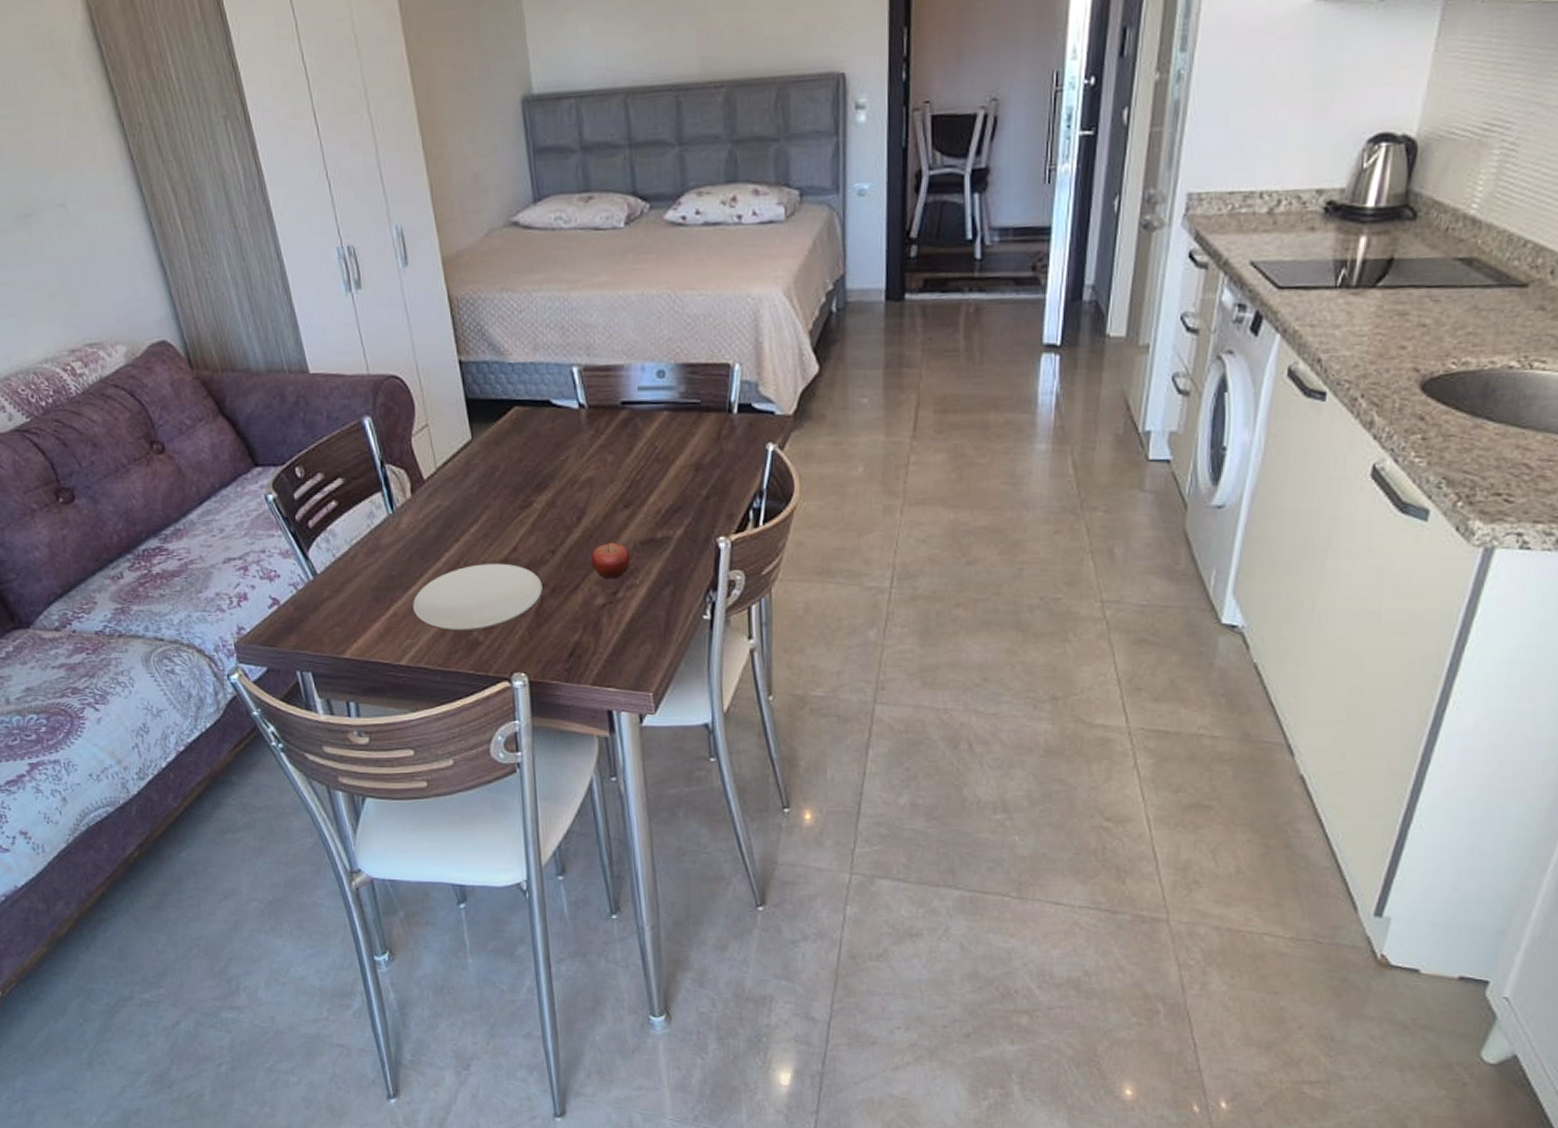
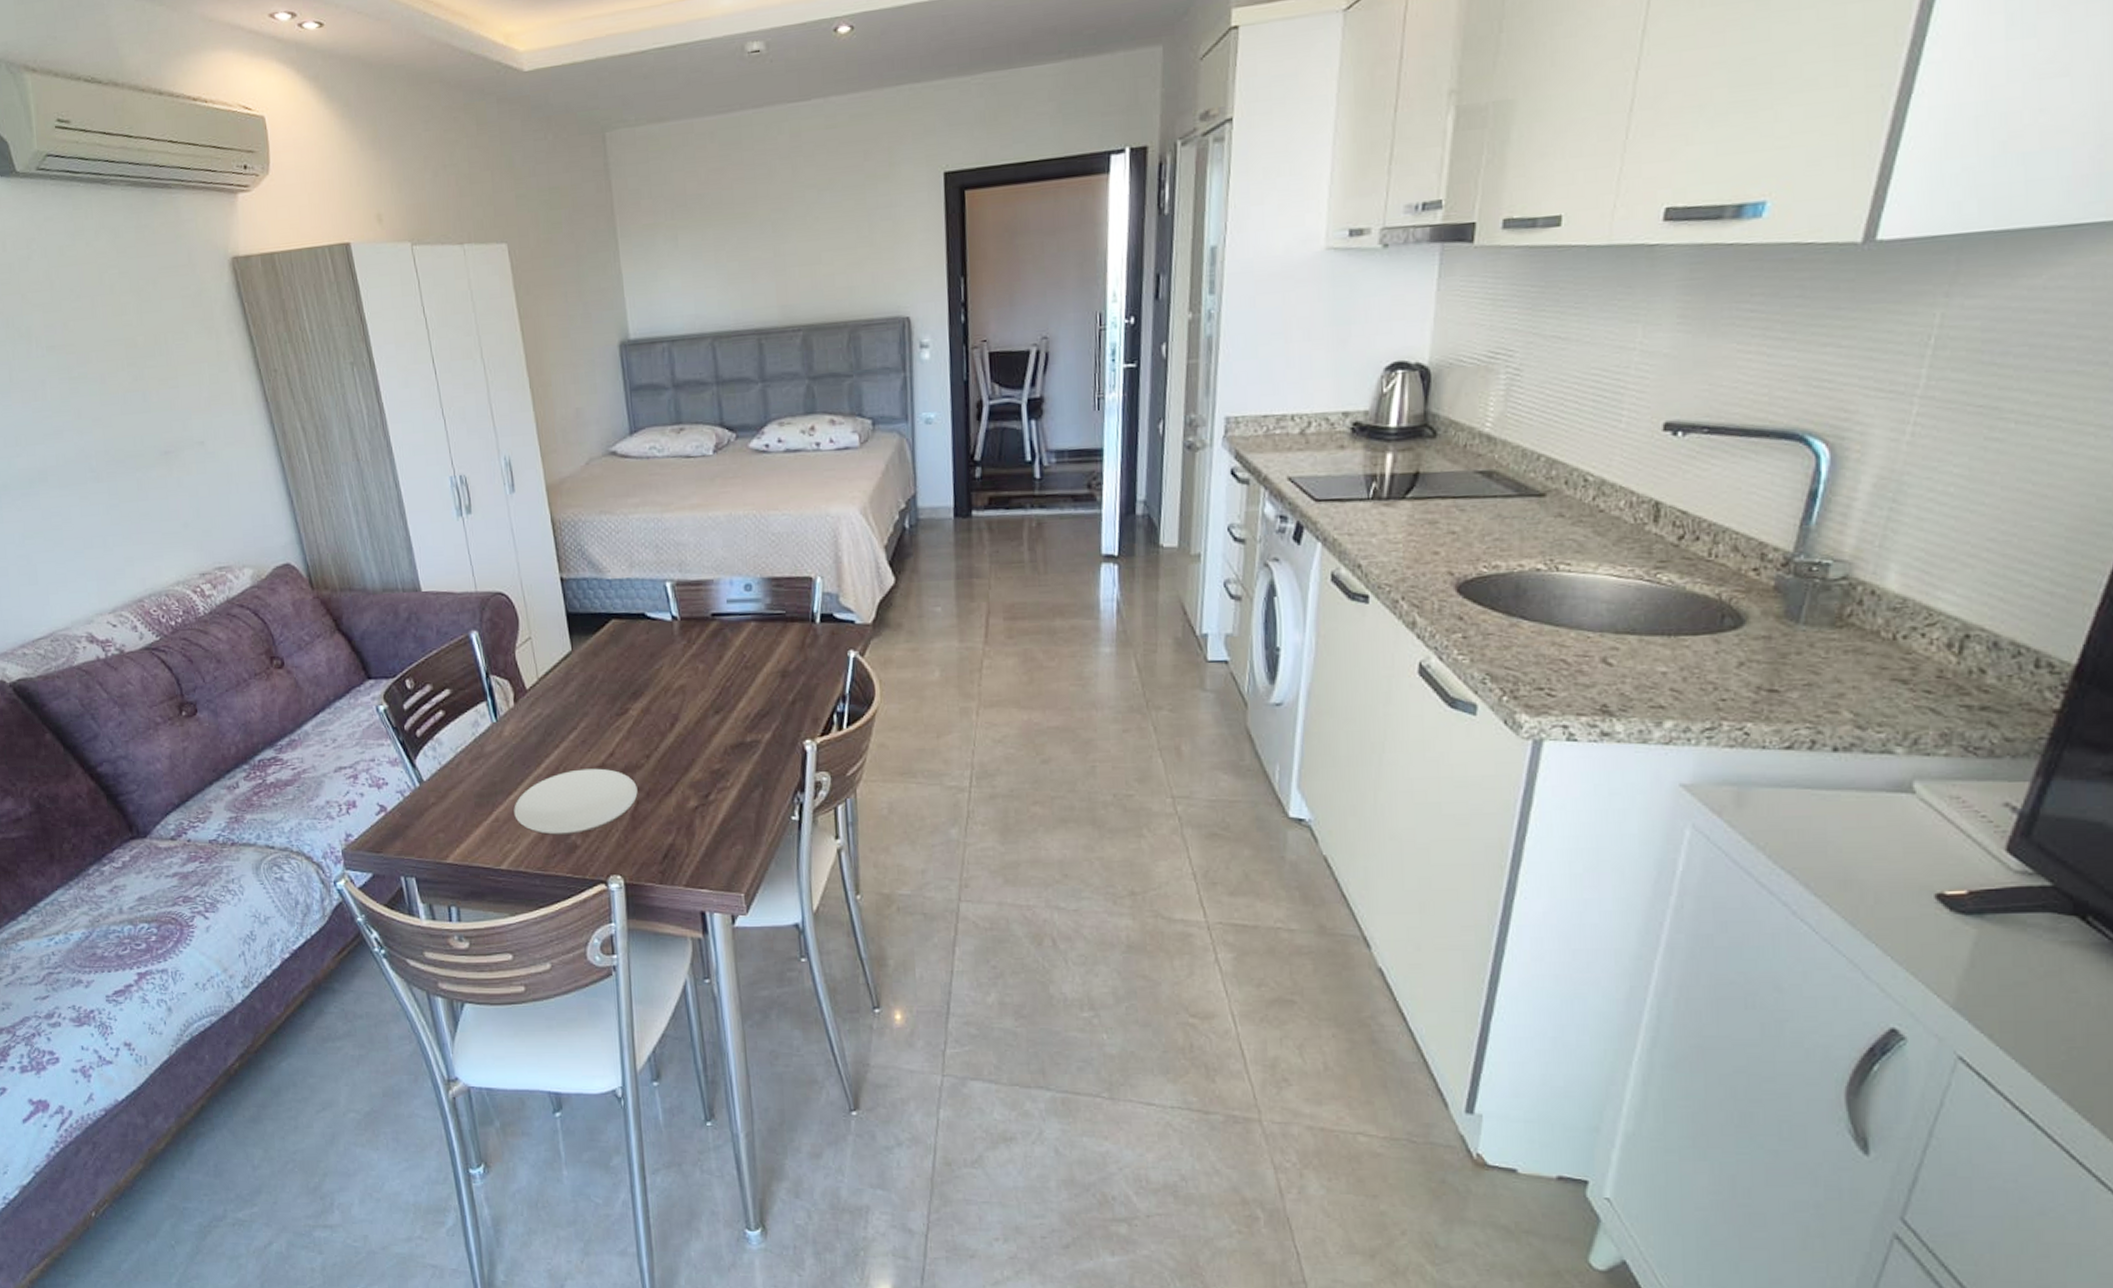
fruit: present [590,542,631,579] -> none [683,746,722,782]

